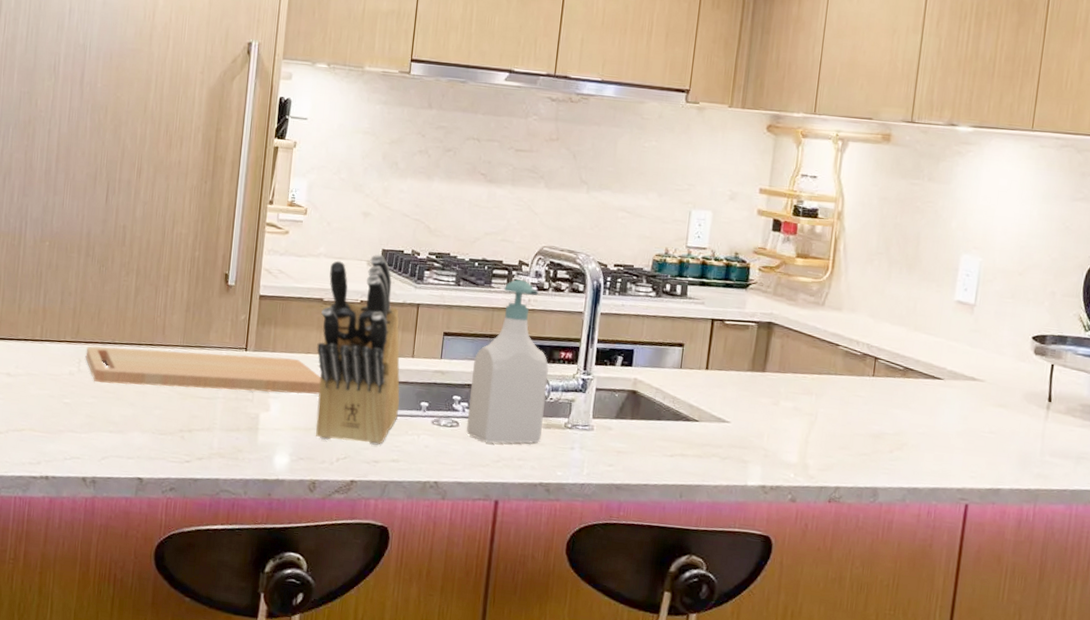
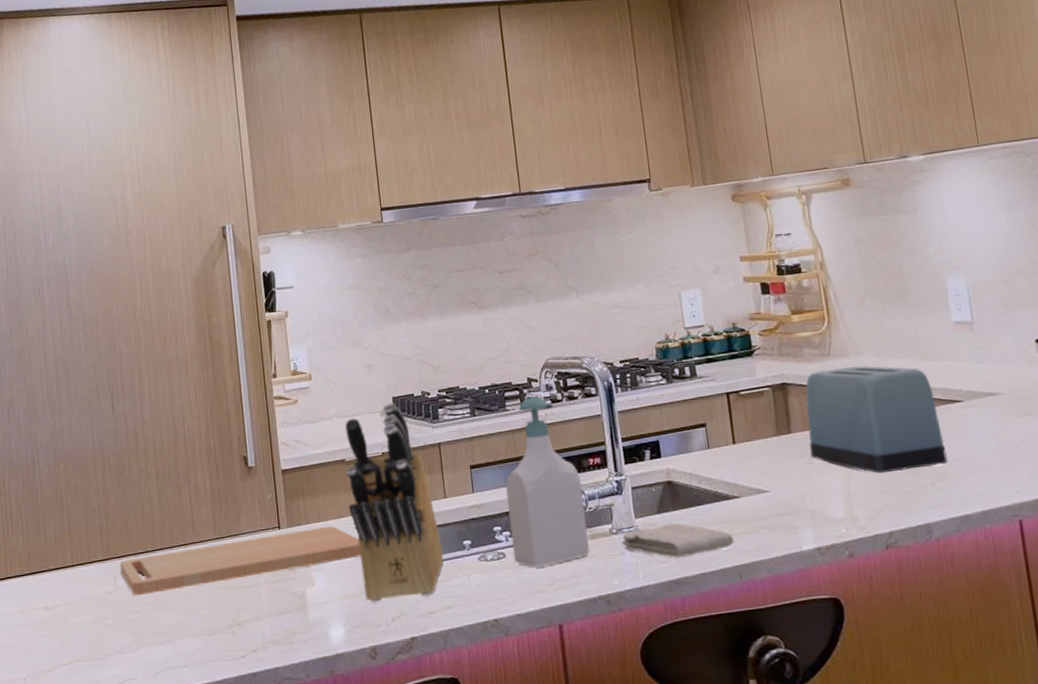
washcloth: none [574,429,684,466] -> present [621,523,735,558]
toaster: none [779,318,916,436] -> present [805,366,949,474]

